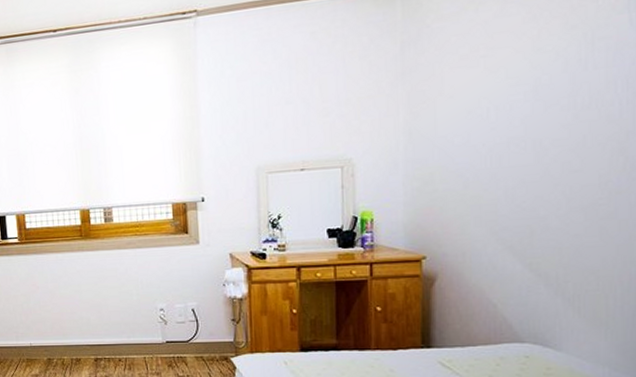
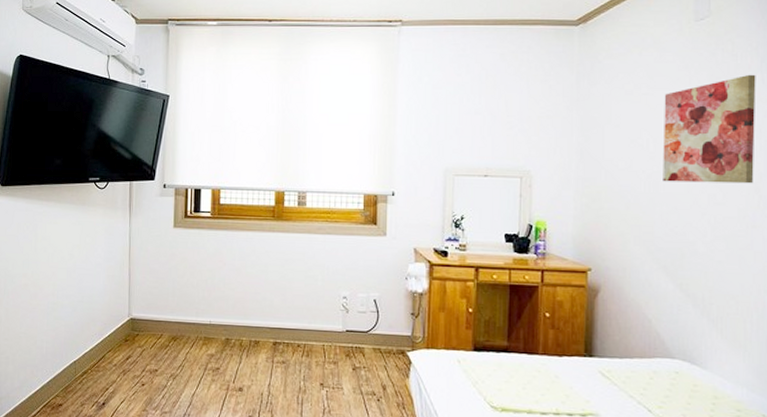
wall art: none [506,15,622,154] -> present [663,74,756,184]

